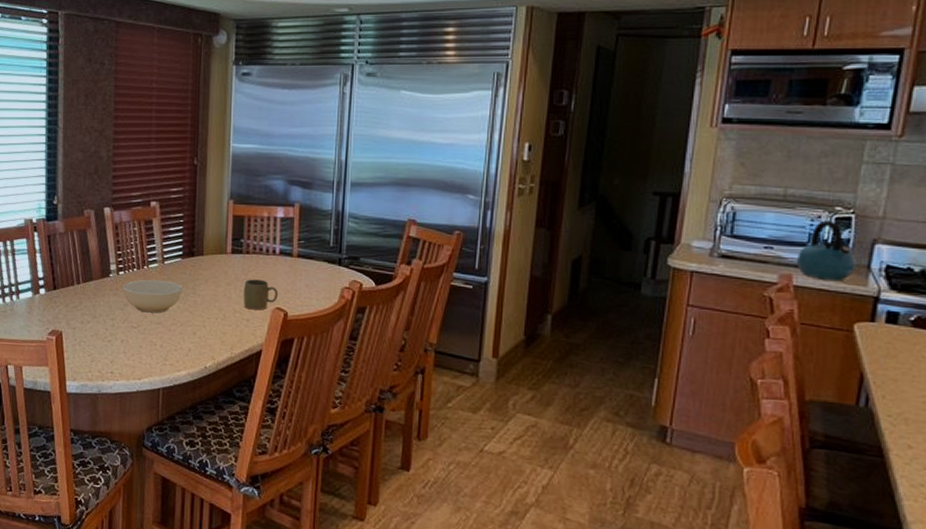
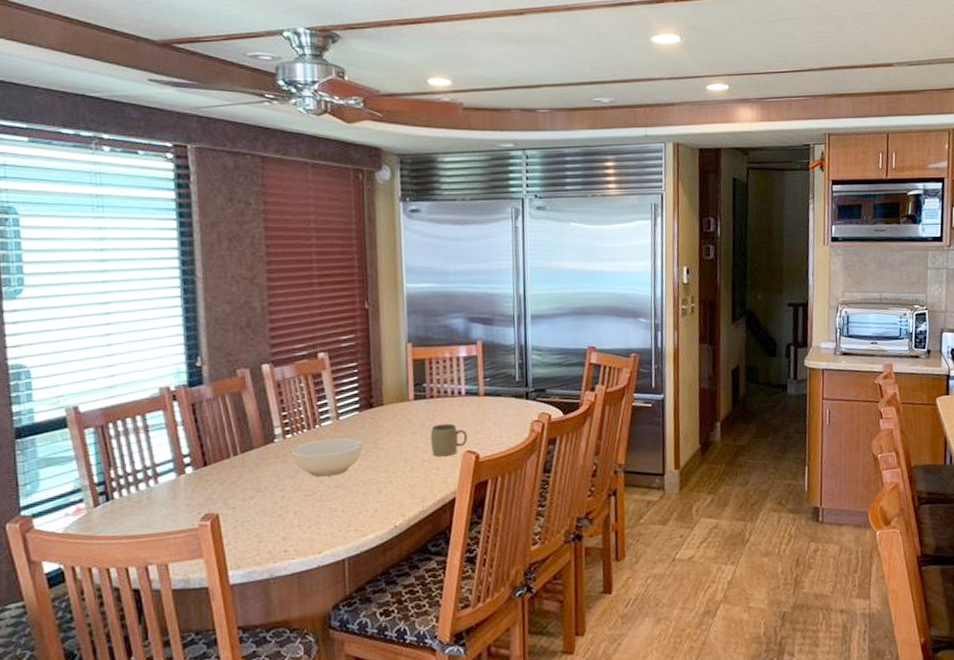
kettle: present [797,220,855,280] -> none [894,316,932,365]

